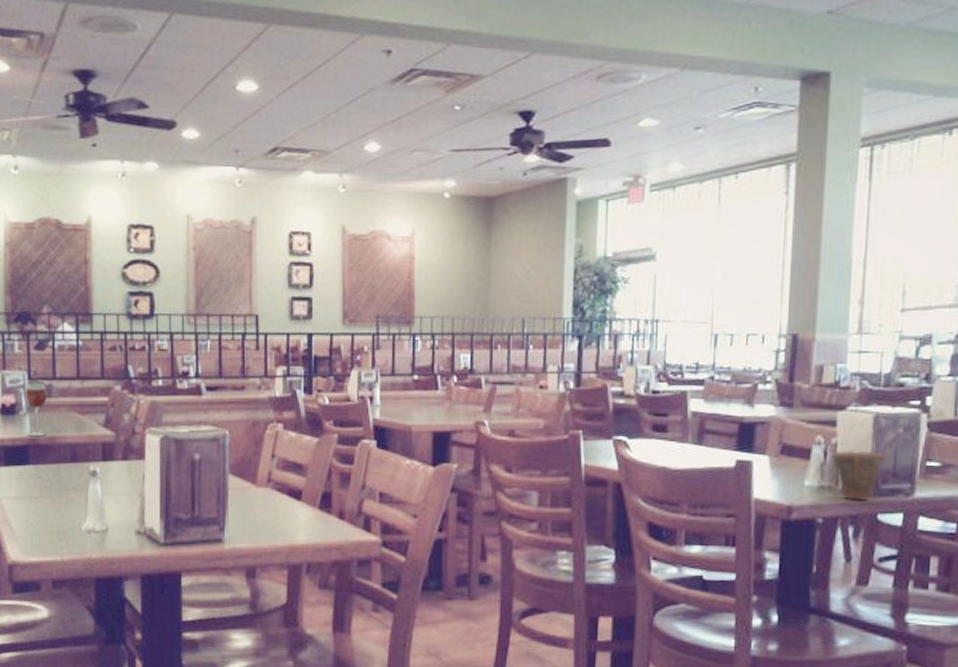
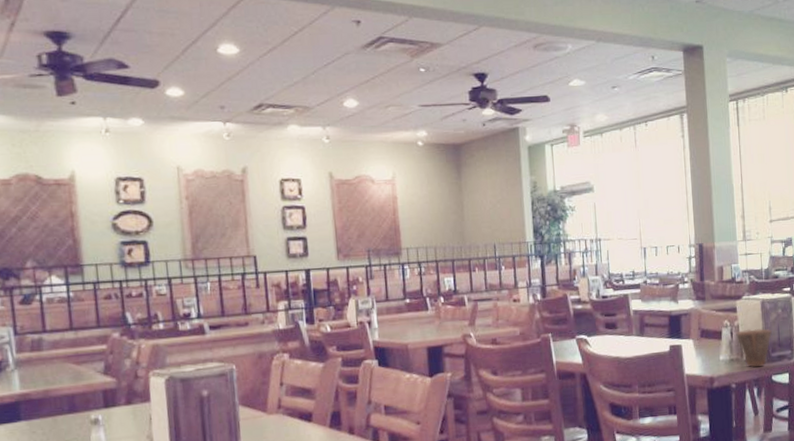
wineglass: present [25,381,48,436] -> none [11,335,38,392]

